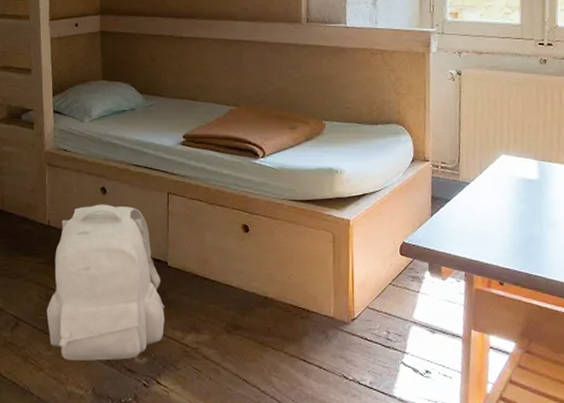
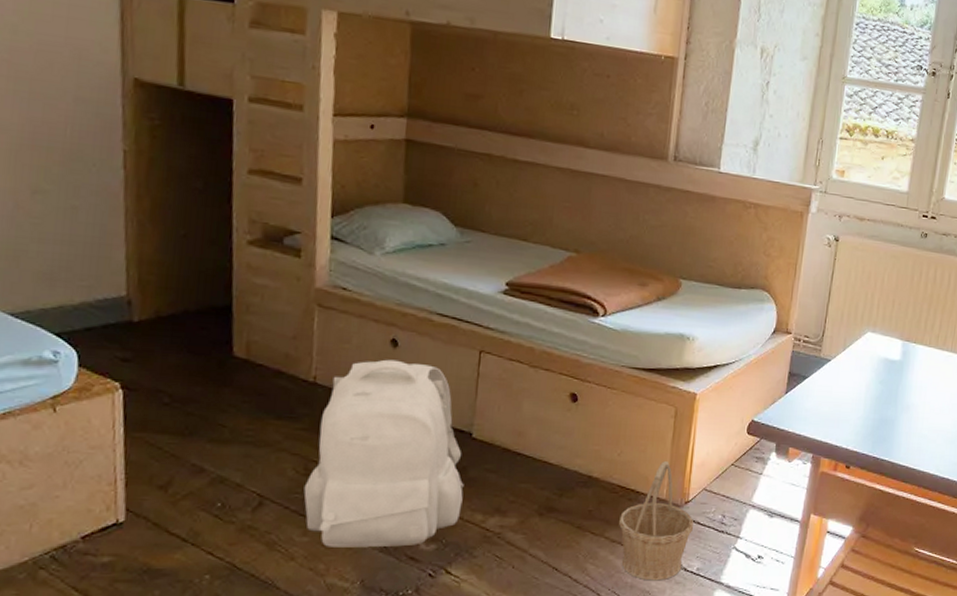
basket: none [295,282,361,394] -> present [619,461,694,581]

